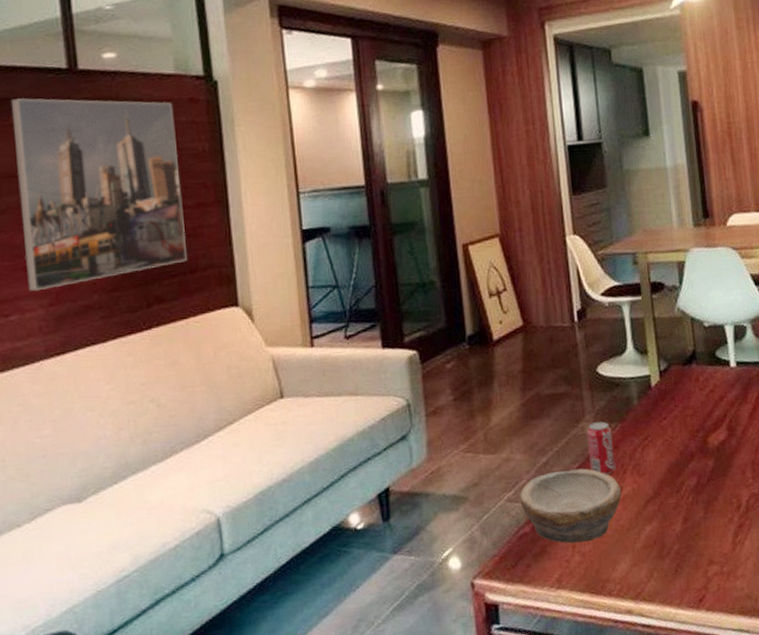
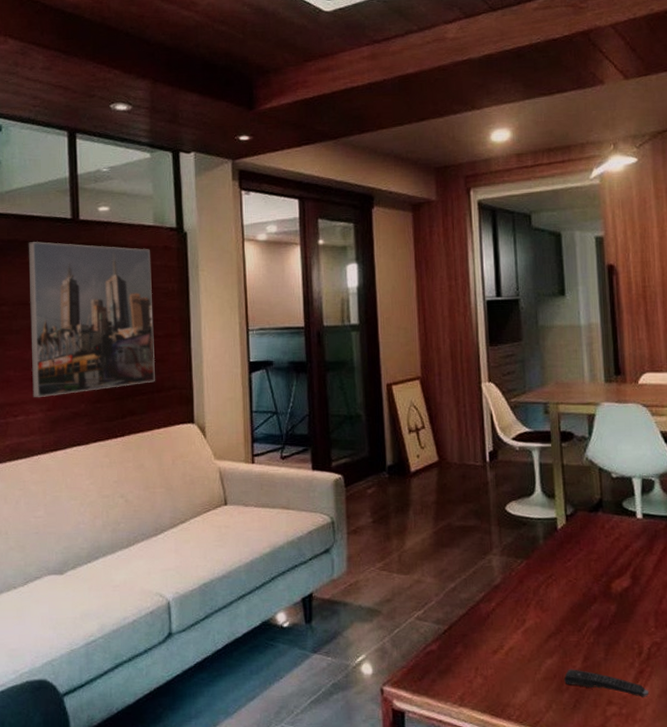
bowl: present [519,468,622,544] -> none [428,598,525,667]
beverage can: present [586,421,616,475] -> none [493,556,520,607]
remote control: none [664,532,749,552] -> present [564,669,649,697]

